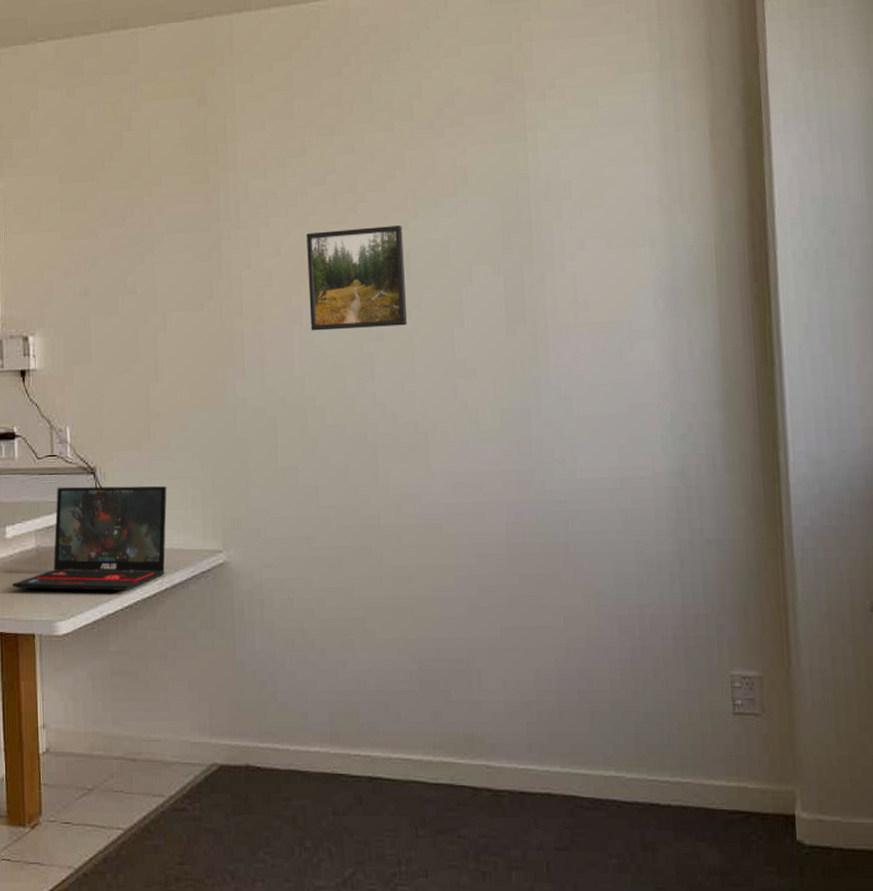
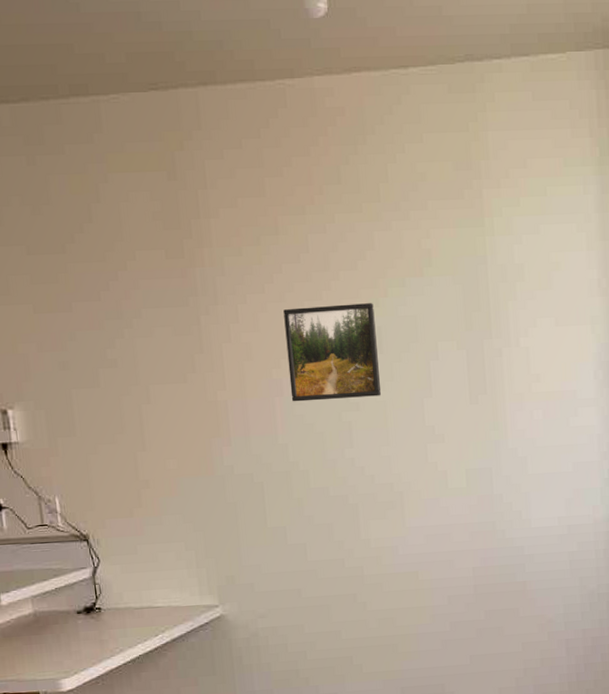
laptop: present [12,485,167,591] -> none [12,549,165,652]

